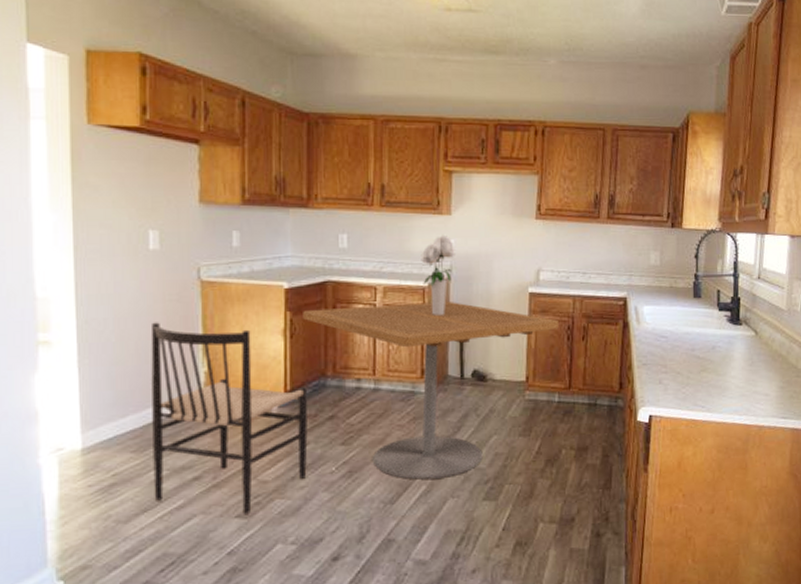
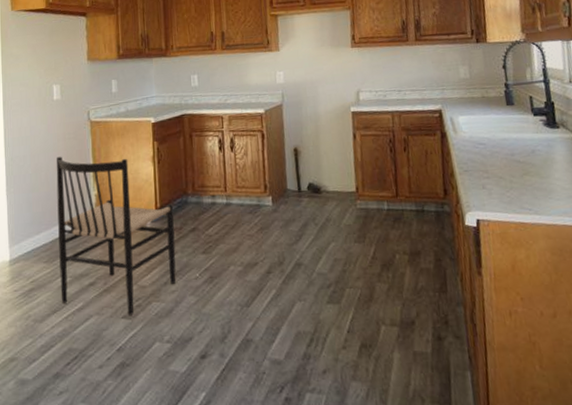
dining table: present [303,302,559,480] -> none [167,124,381,284]
bouquet: present [421,234,455,315] -> none [257,68,285,137]

